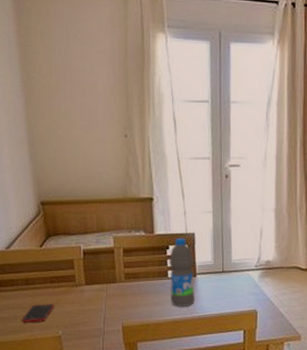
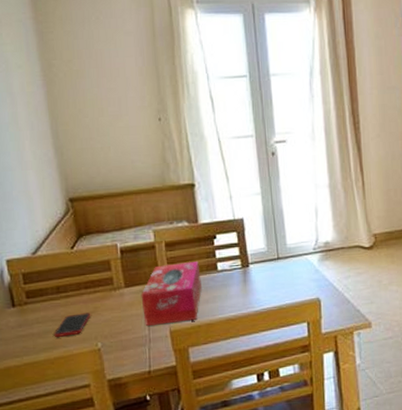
tissue box: none [99,268,153,320] -> present [141,262,202,326]
water bottle: present [169,238,195,307] -> none [217,224,250,303]

